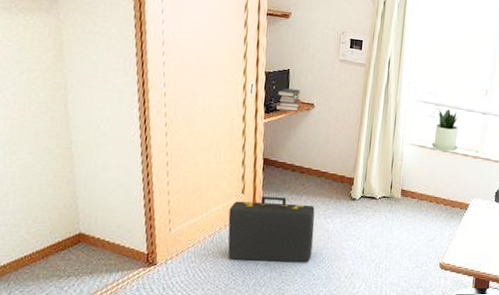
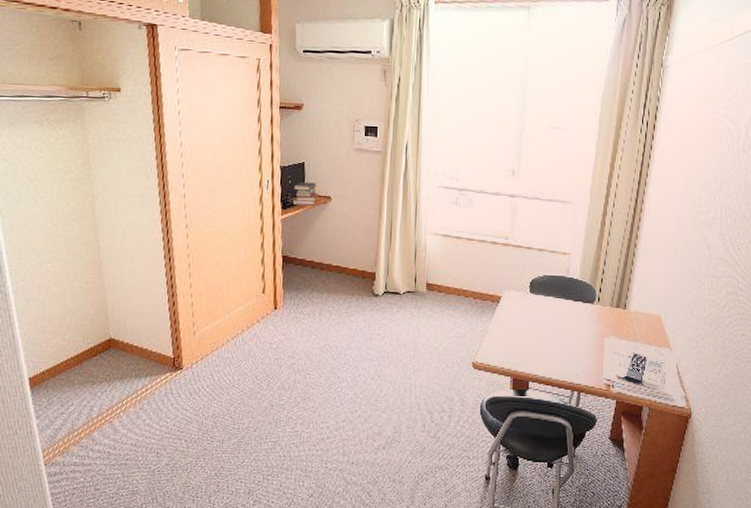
briefcase: present [227,196,315,262] -> none [250,296,337,364]
planter: present [431,108,459,152] -> none [456,193,485,240]

